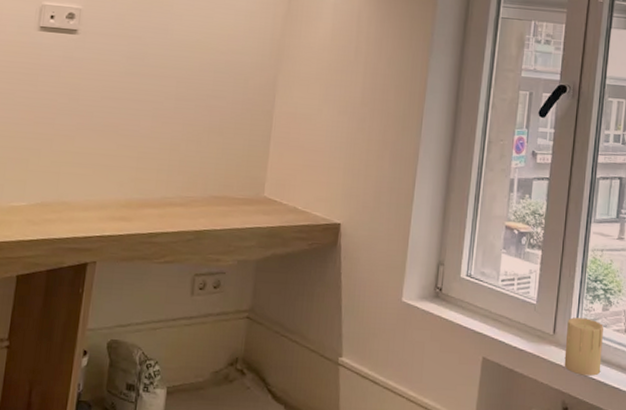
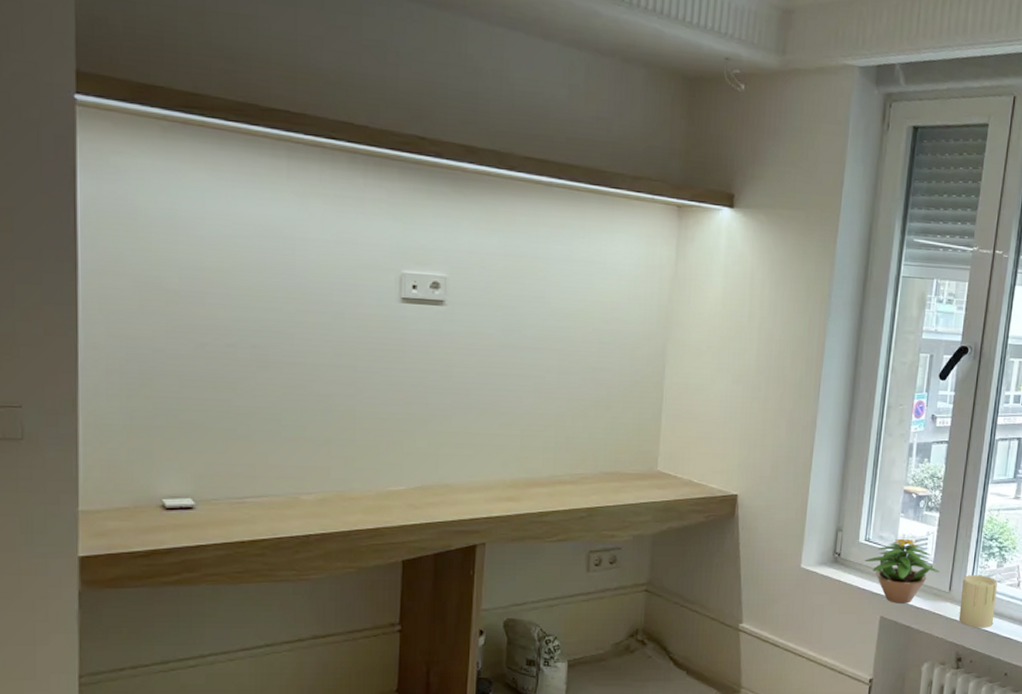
potted flower: none [467,275,543,346] -> present [865,538,939,605]

